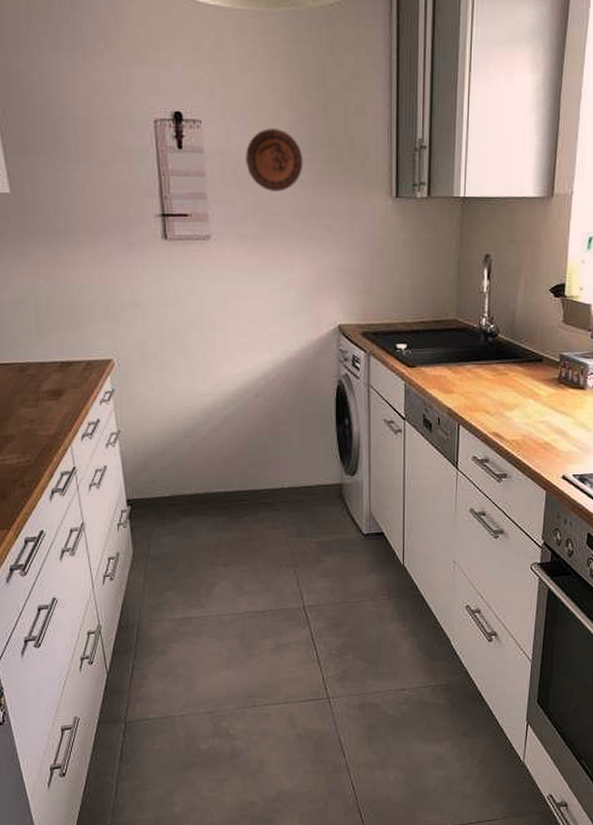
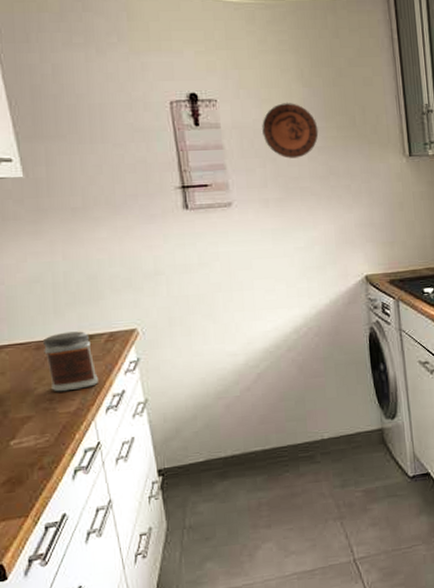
jar: none [26,356,75,415] -> present [43,331,98,392]

